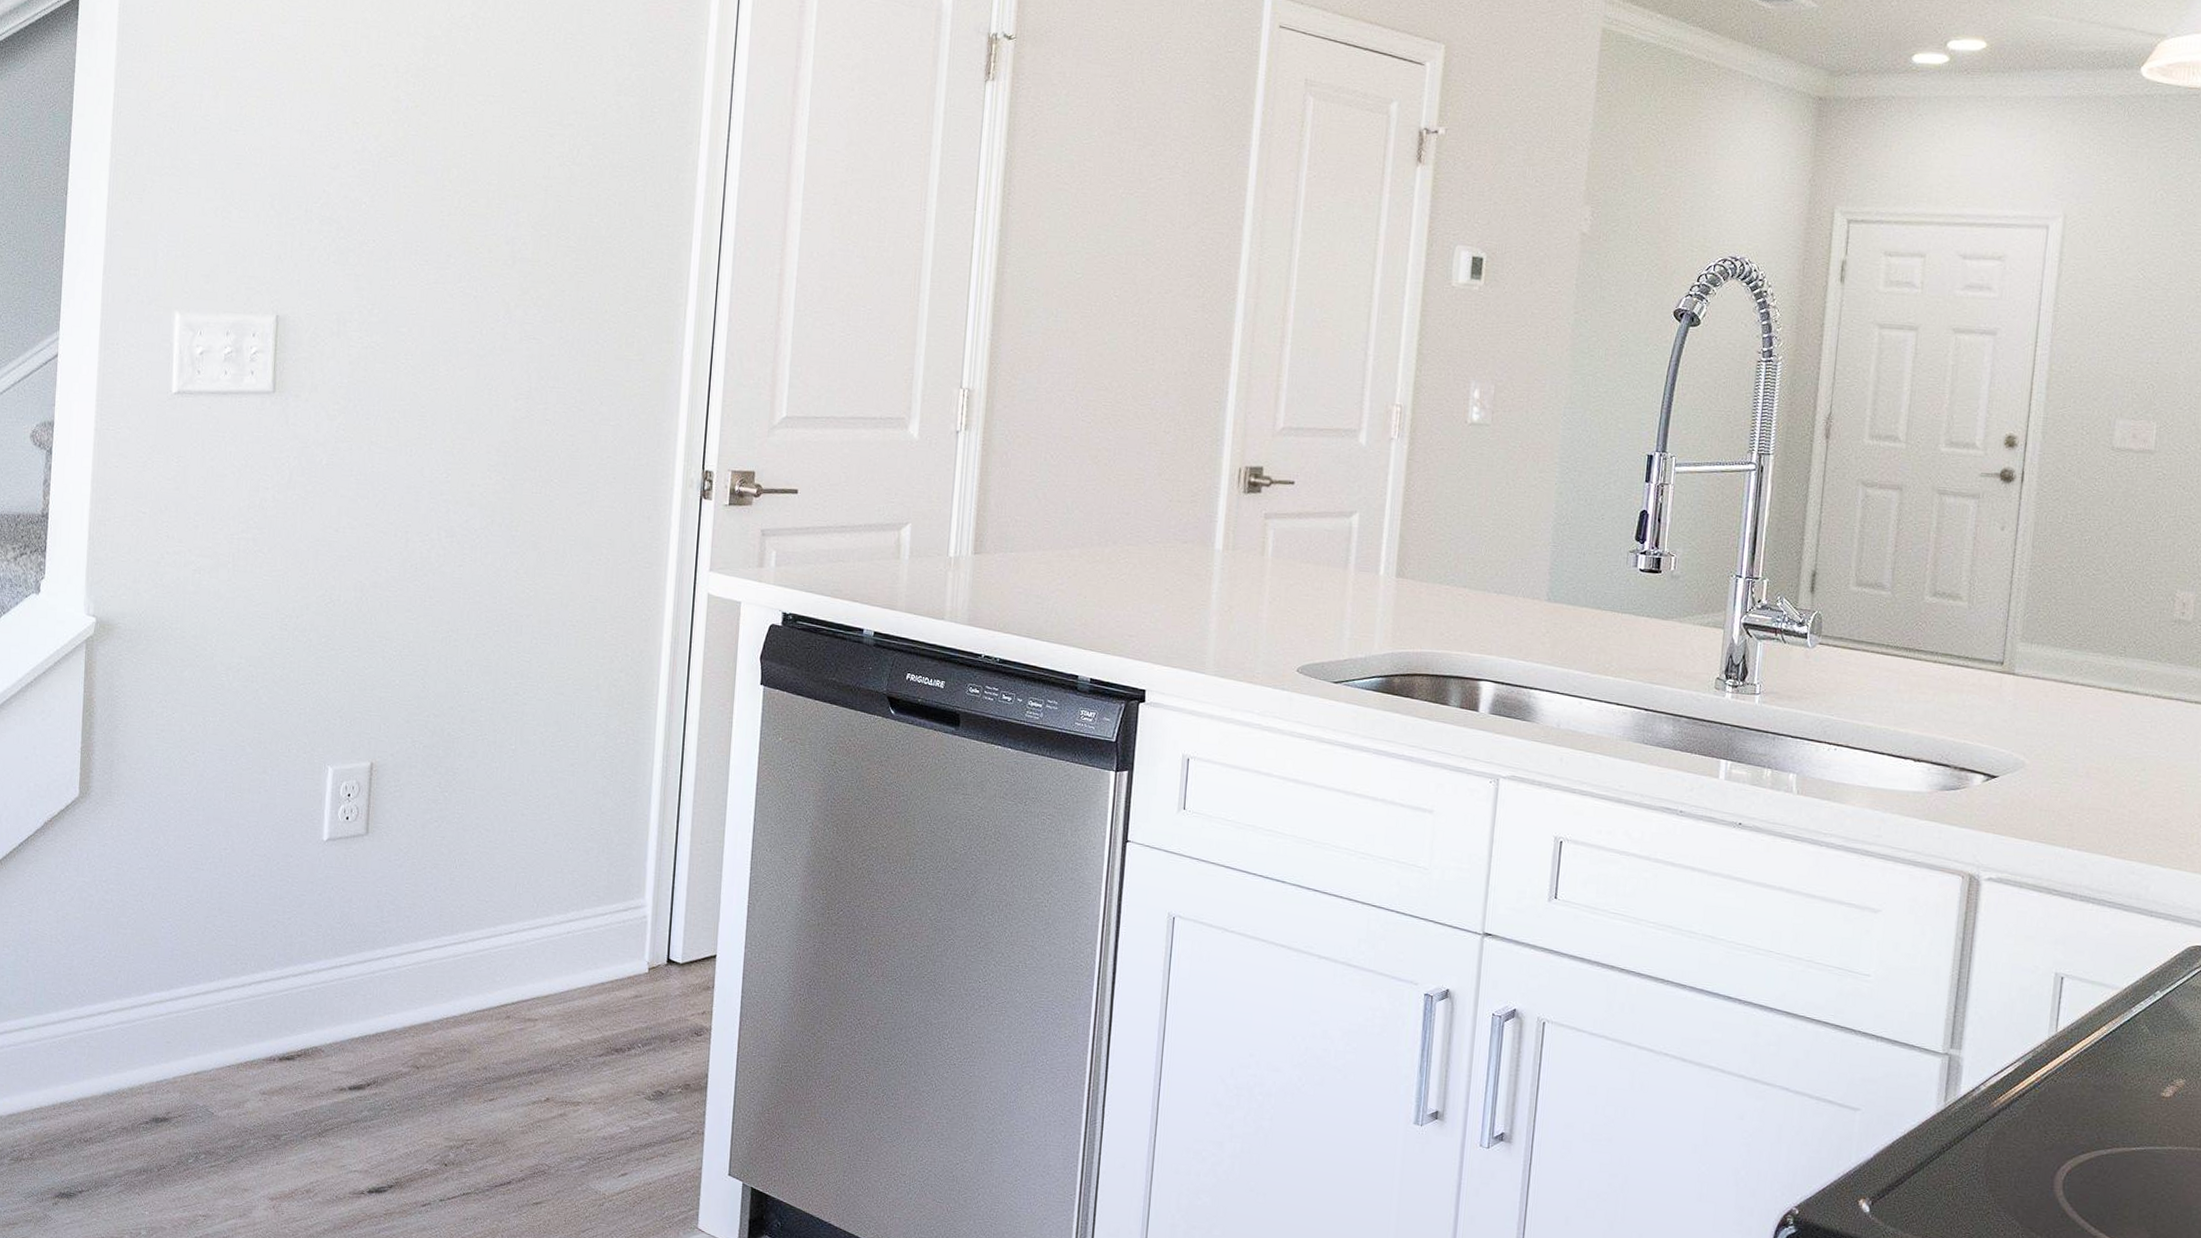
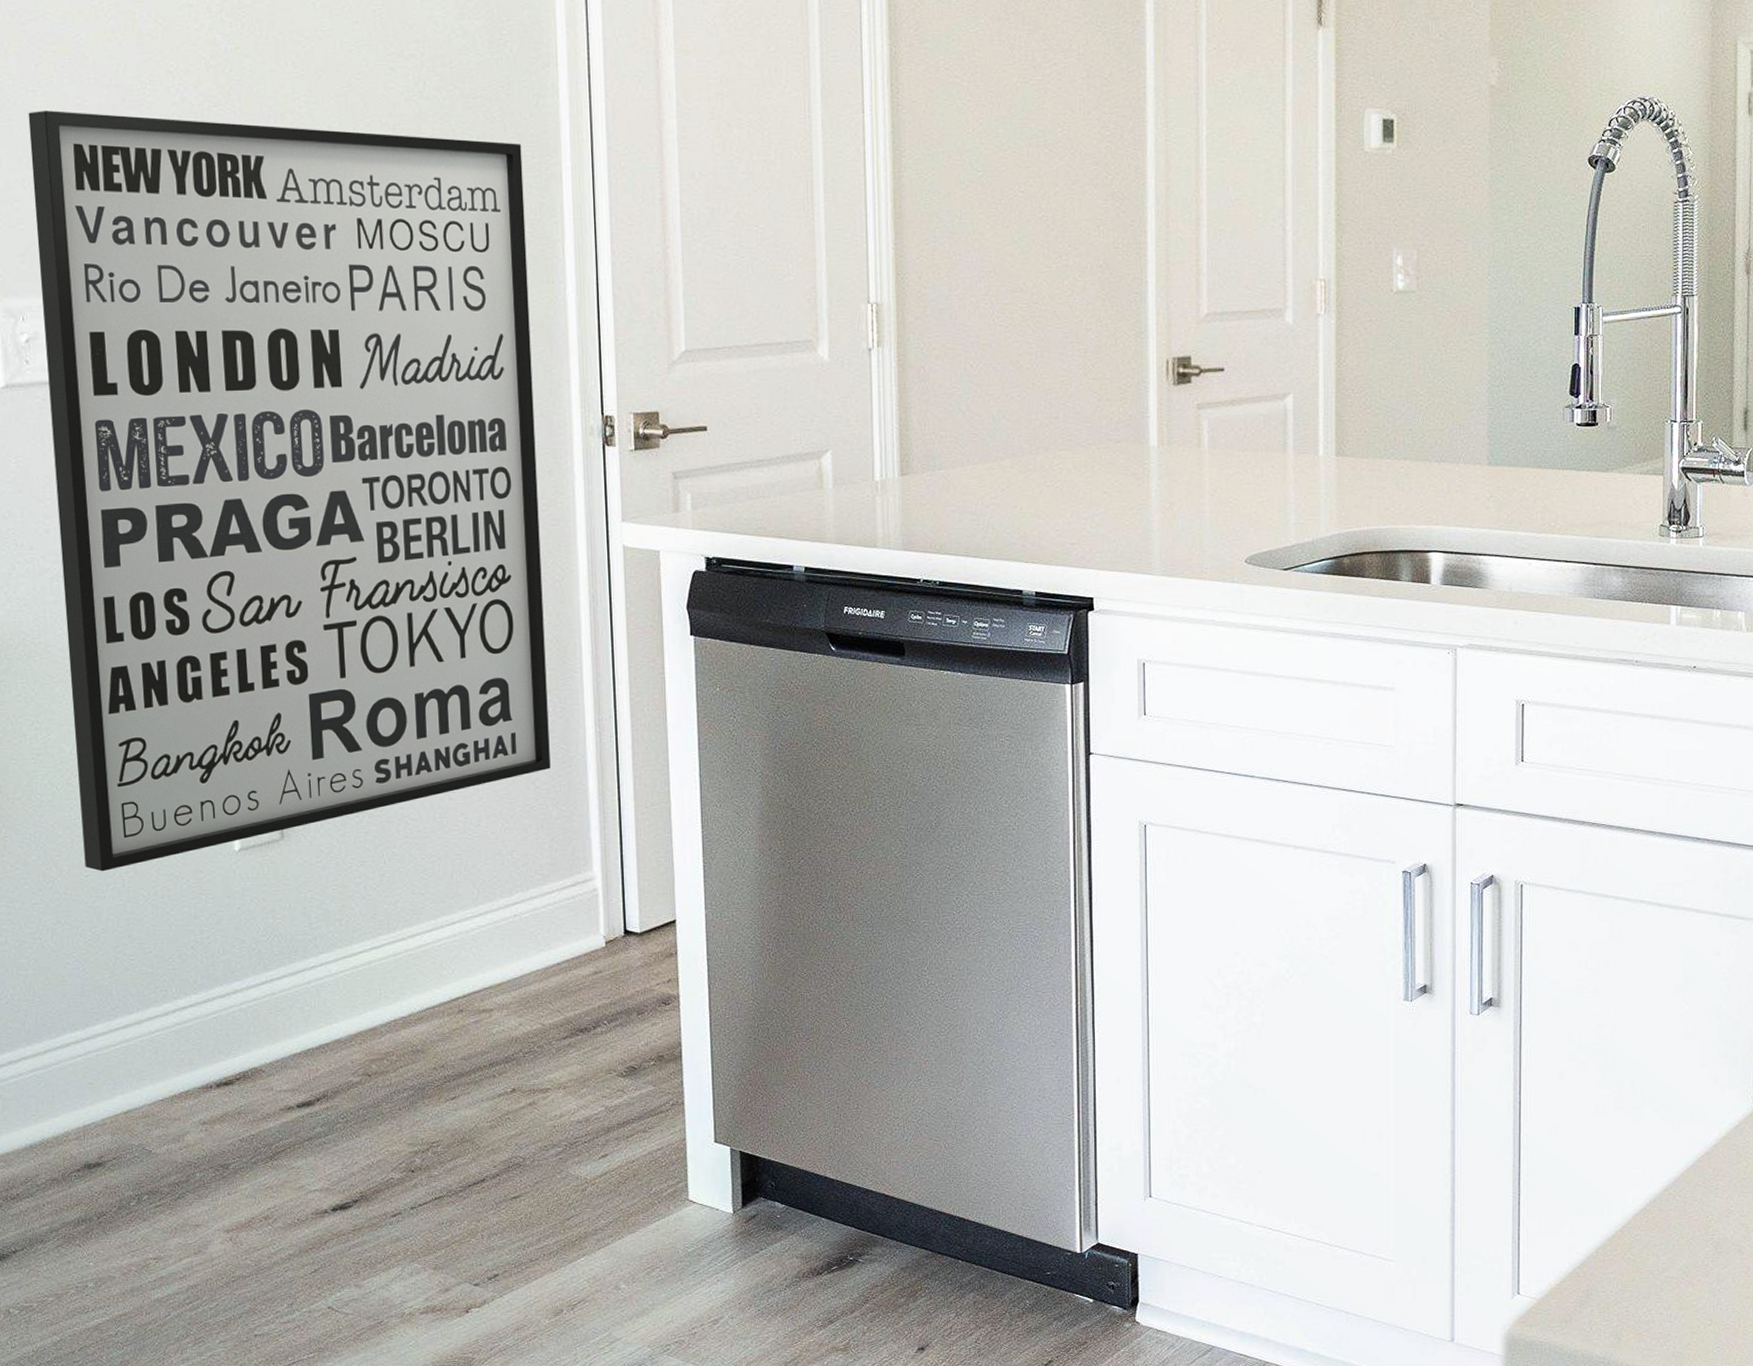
wall art: none [189,148,659,846] -> present [28,111,551,872]

